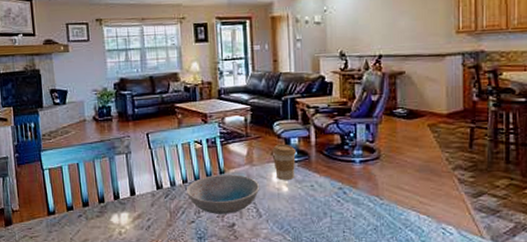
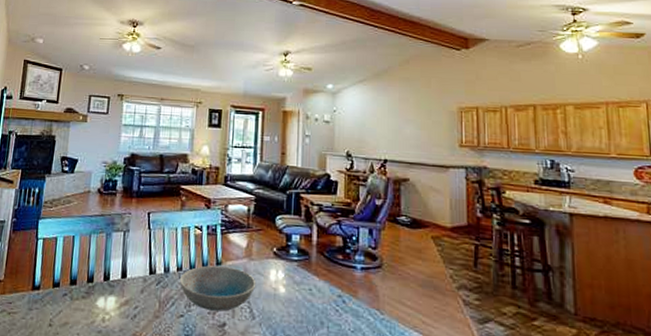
coffee cup: present [272,144,296,180] -> none [272,239,296,280]

